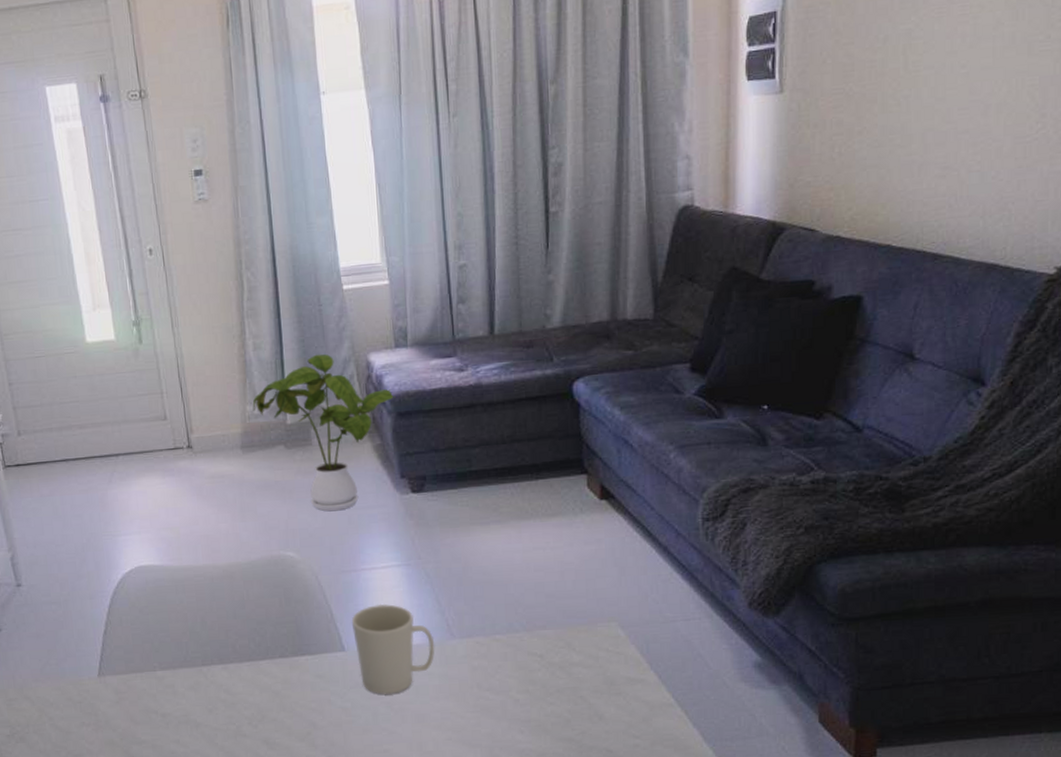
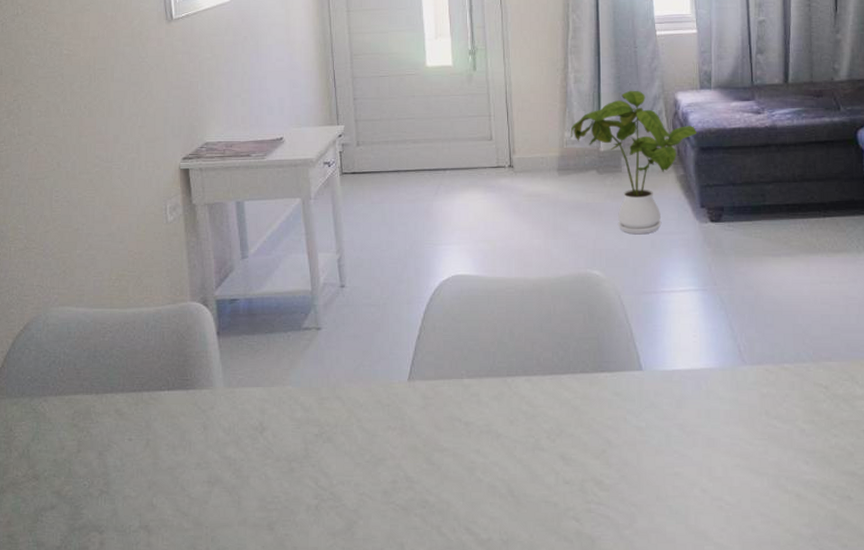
mug: present [351,603,435,695] -> none [649,326,727,417]

